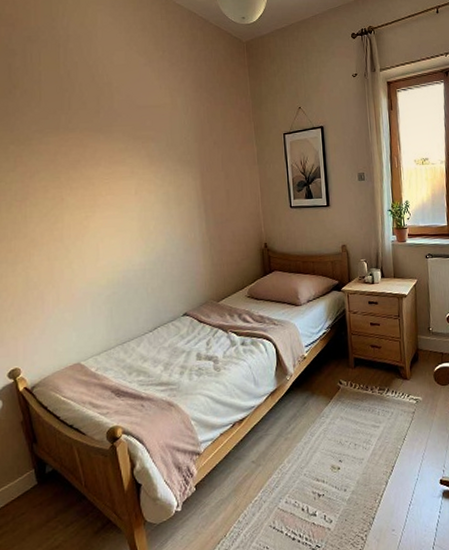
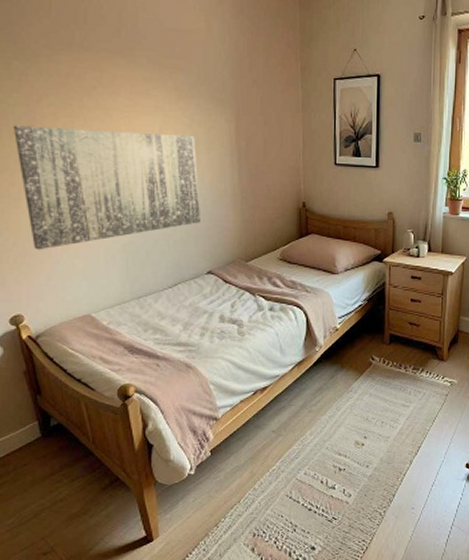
wall art: none [10,194,175,308] -> present [13,125,200,250]

